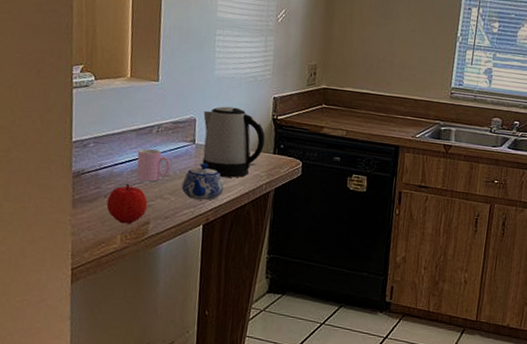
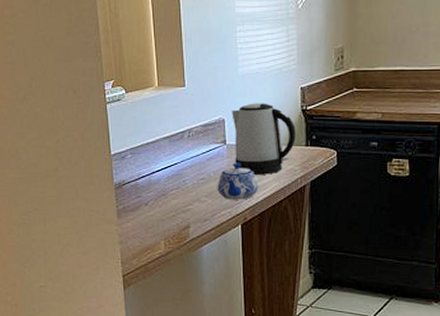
fruit: present [106,183,148,225] -> none [148,190,187,230]
cup: present [136,148,171,182] -> none [172,154,204,186]

